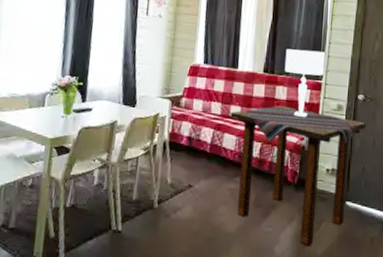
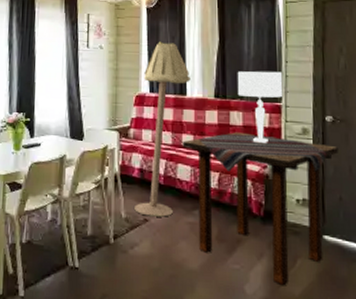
floor lamp: none [180,14,243,183] -> present [134,41,190,217]

